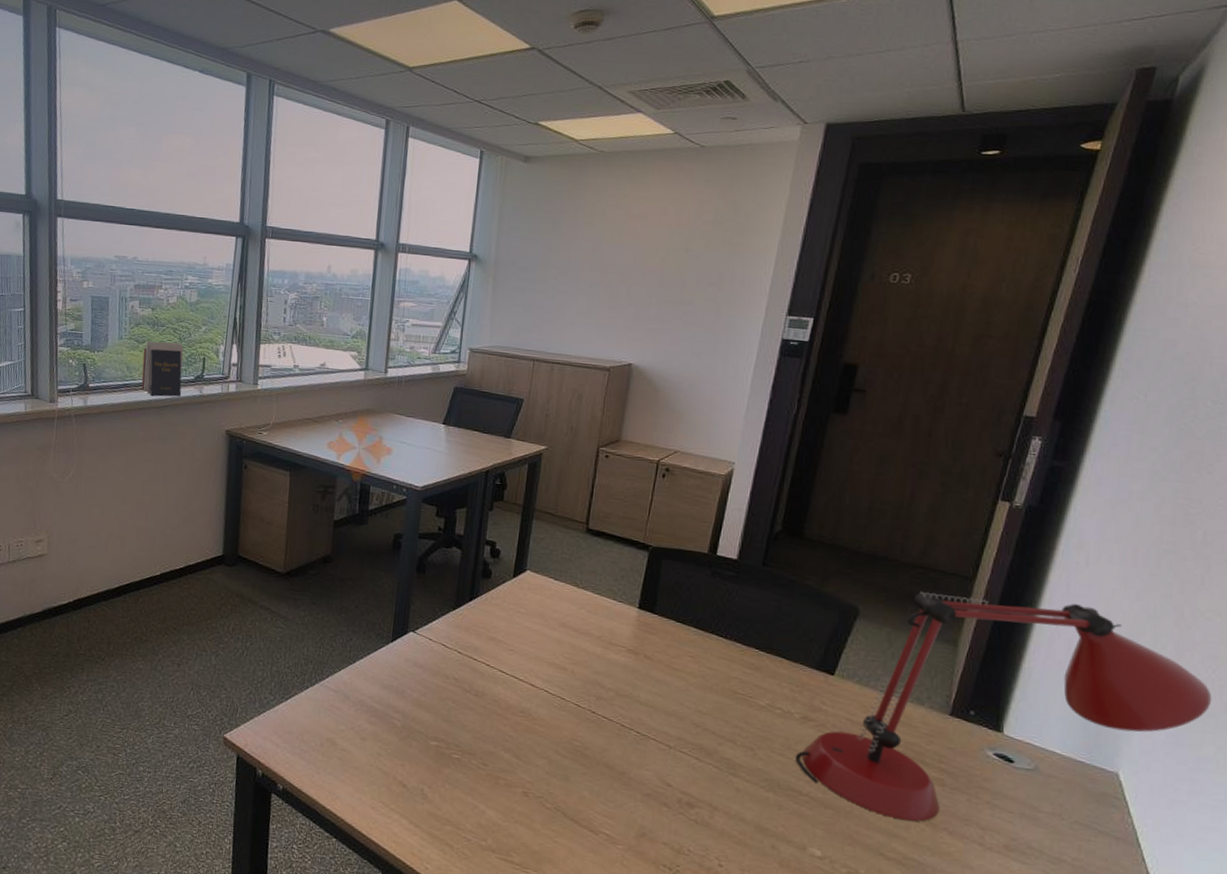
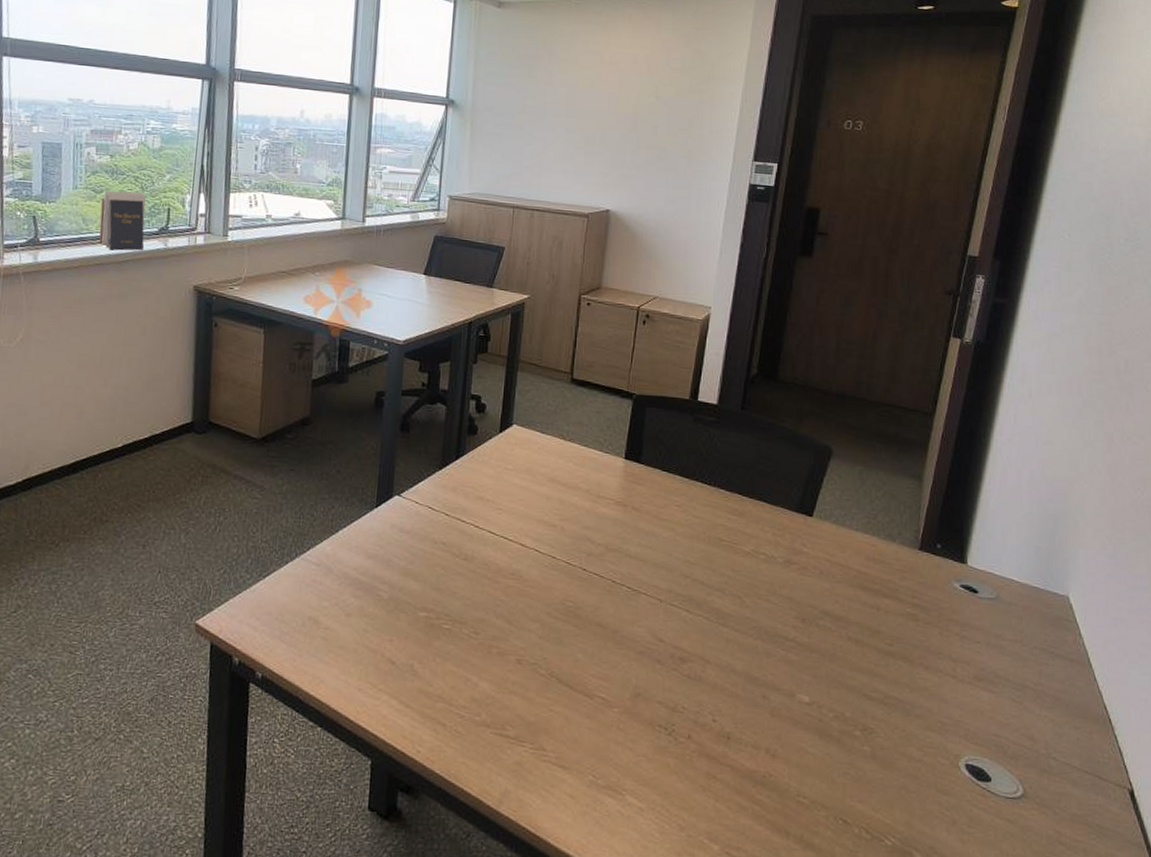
desk lamp: present [796,591,1212,822] -> none [781,428,1142,659]

